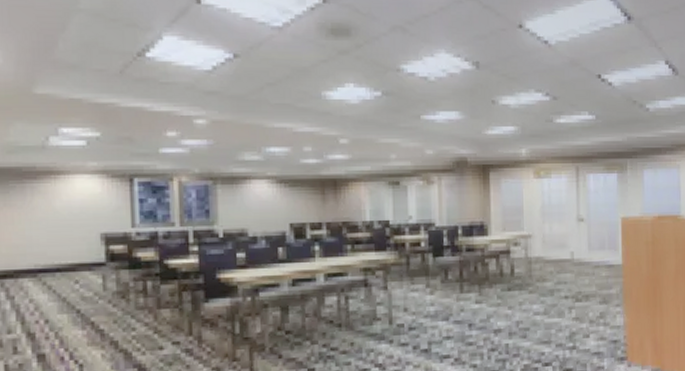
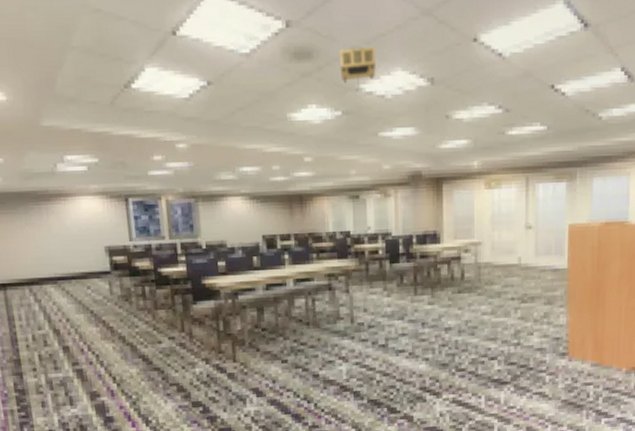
projector: none [379,26,418,69] -> present [339,46,376,89]

